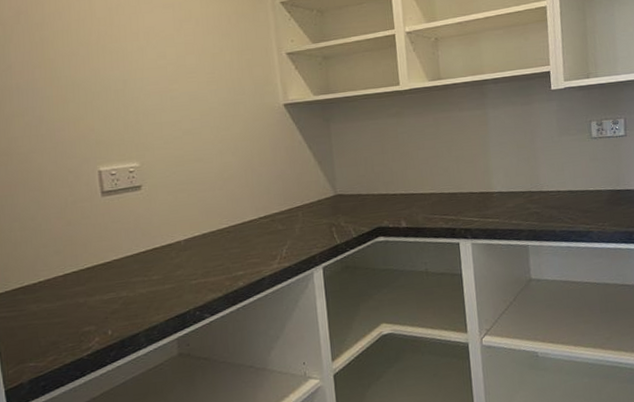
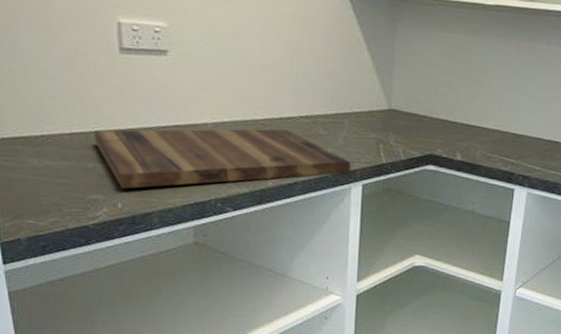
cutting board: none [83,232,310,316] -> present [93,128,351,189]

